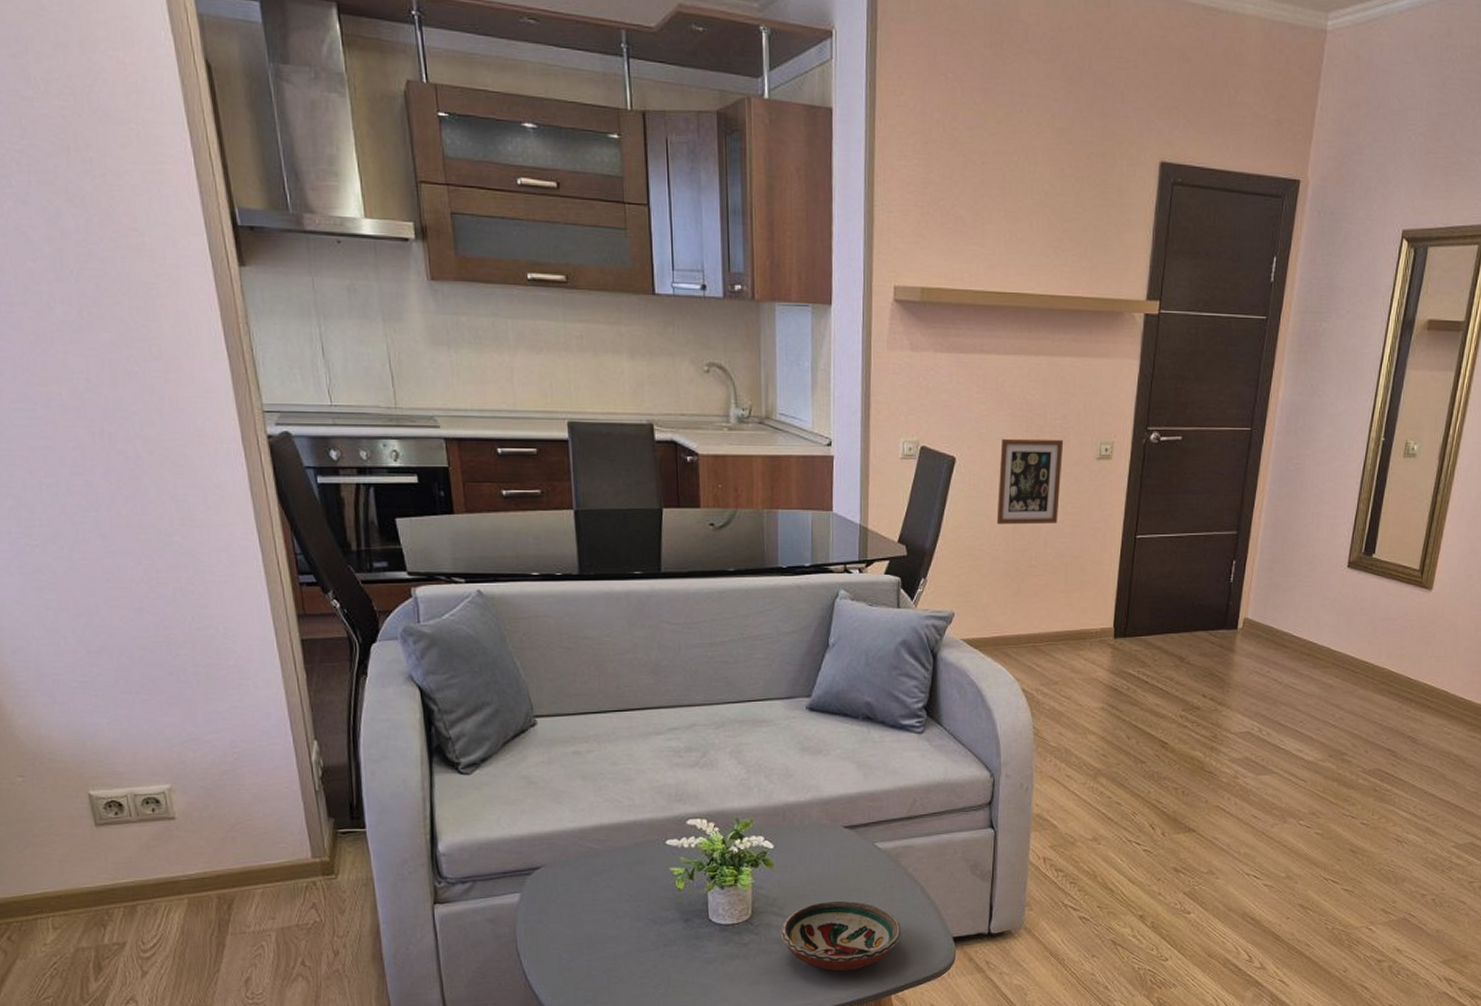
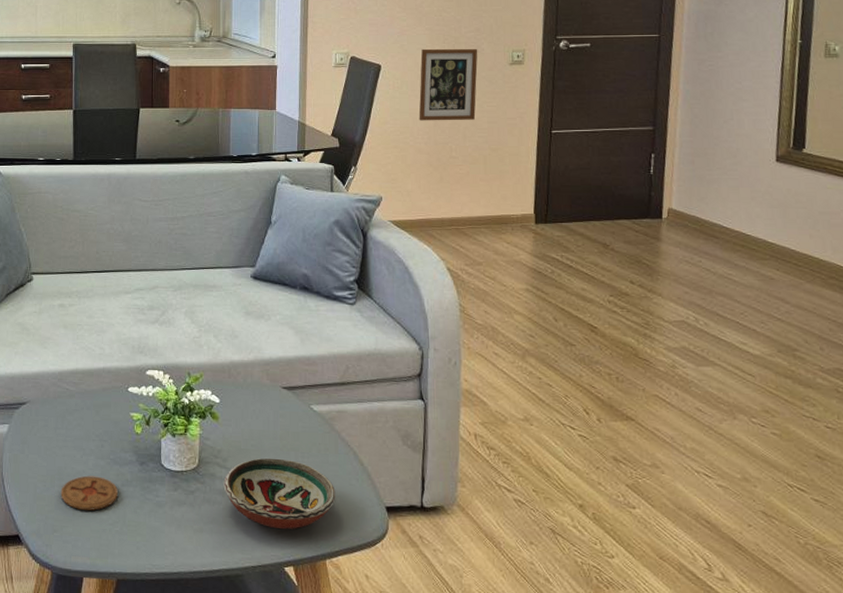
coaster: none [591,939,660,976] -> present [60,475,118,511]

